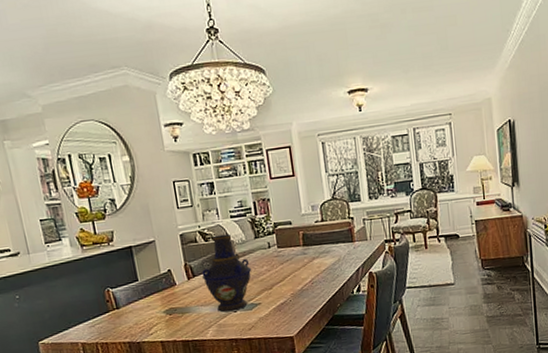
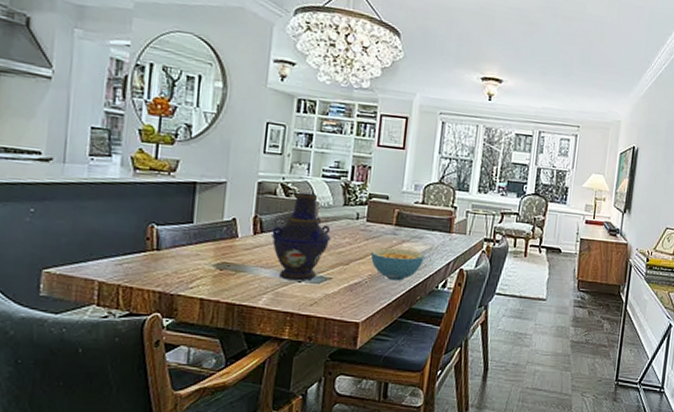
cereal bowl: none [288,264,336,295] -> present [370,248,425,281]

